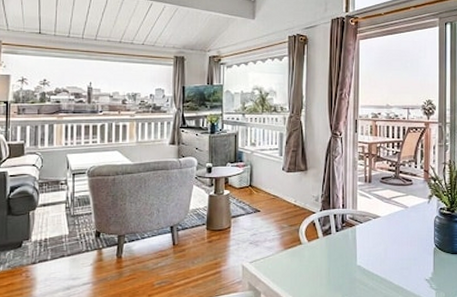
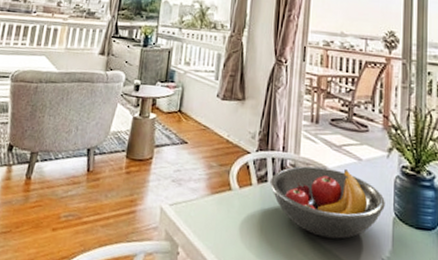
fruit bowl: none [333,216,427,270] -> present [269,166,385,239]

